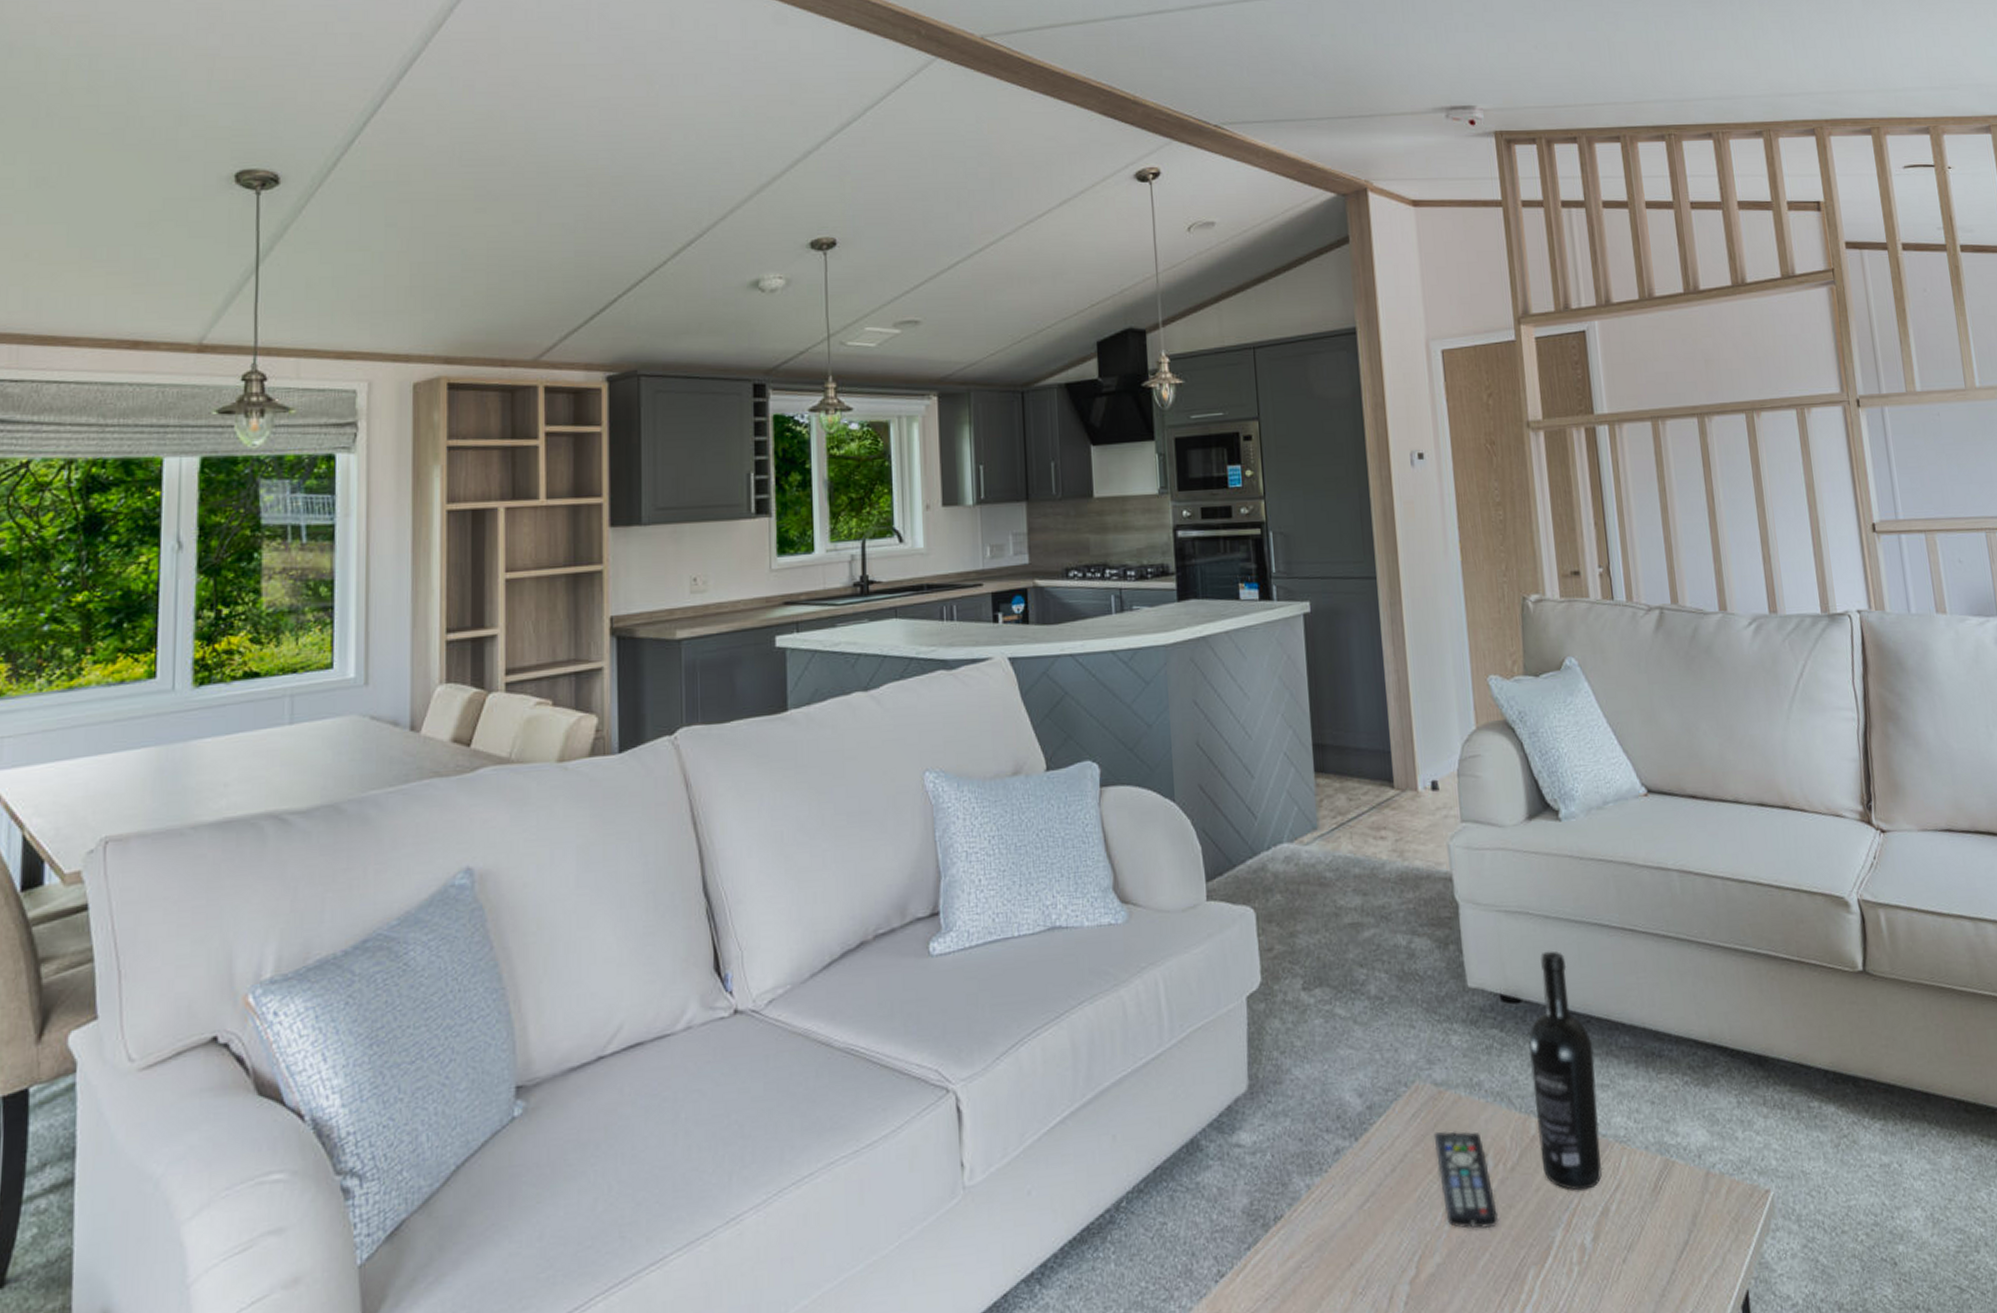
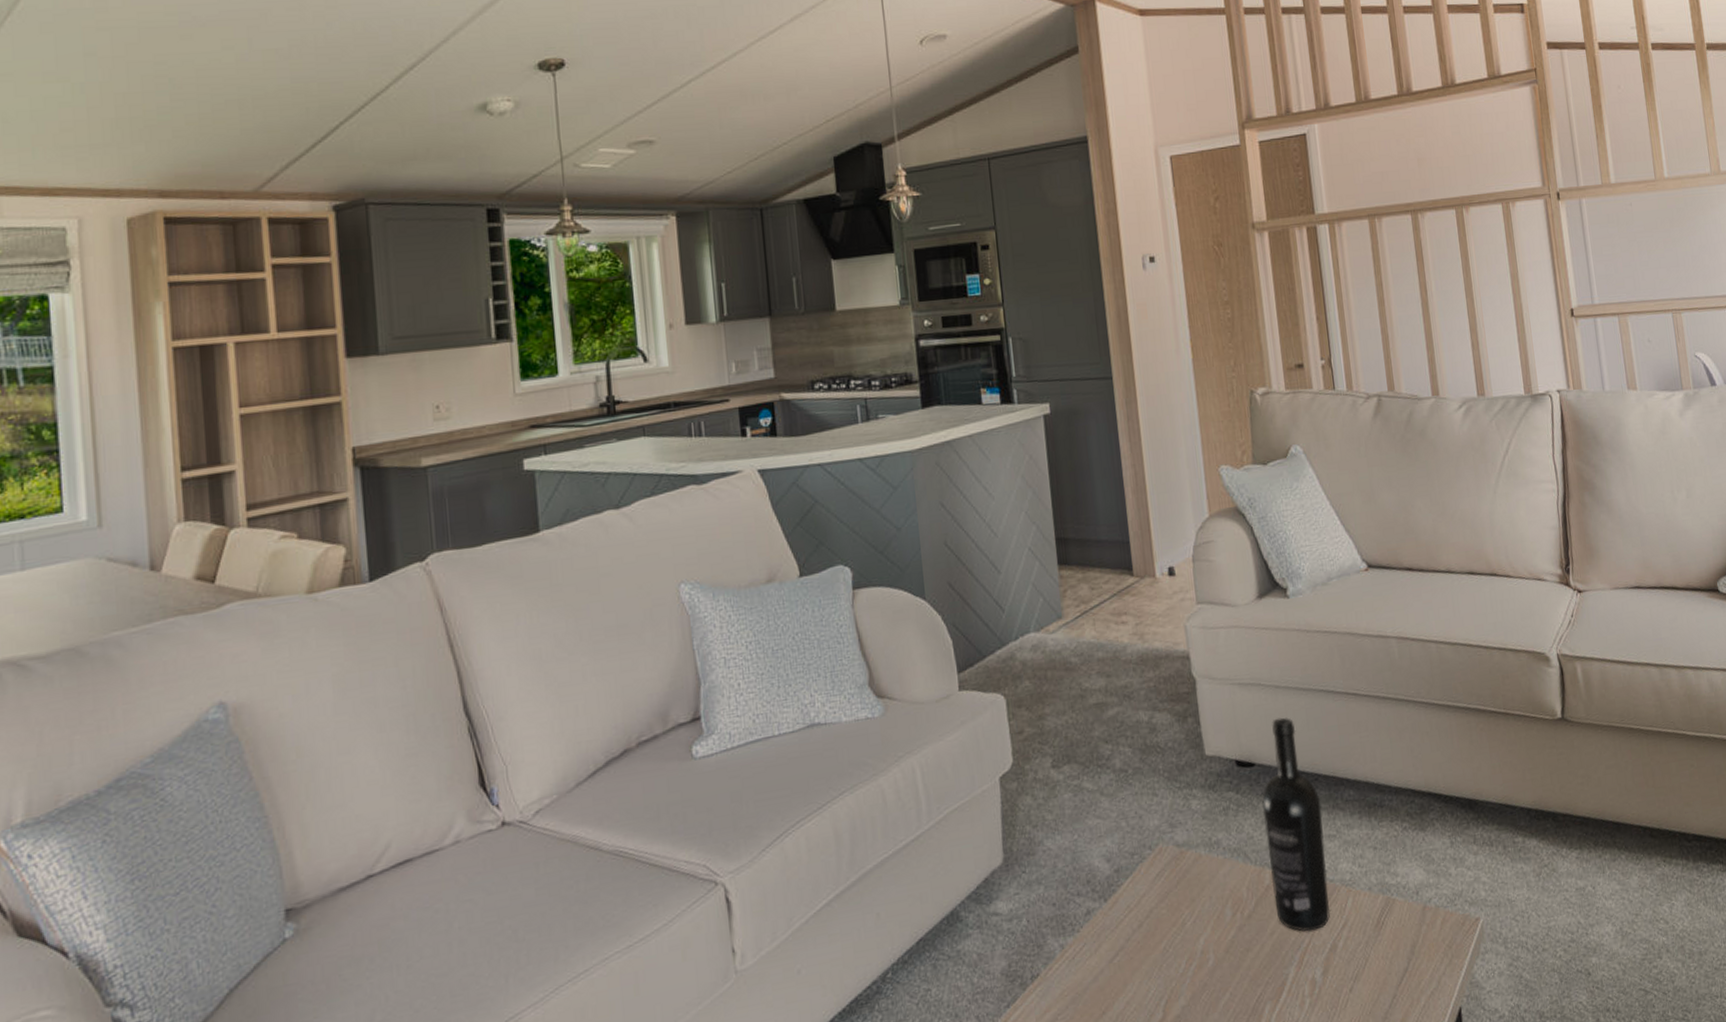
remote control: present [1433,1131,1499,1229] -> none [1176,885,1238,973]

